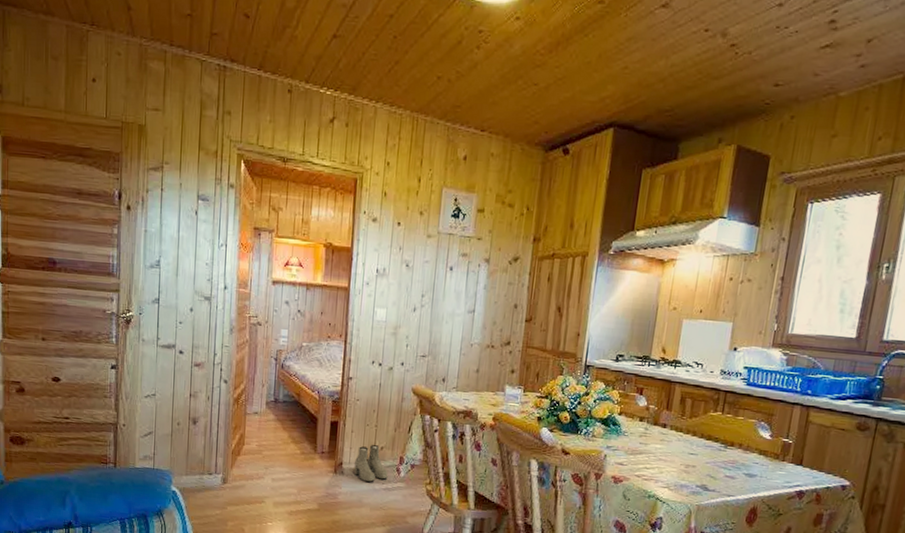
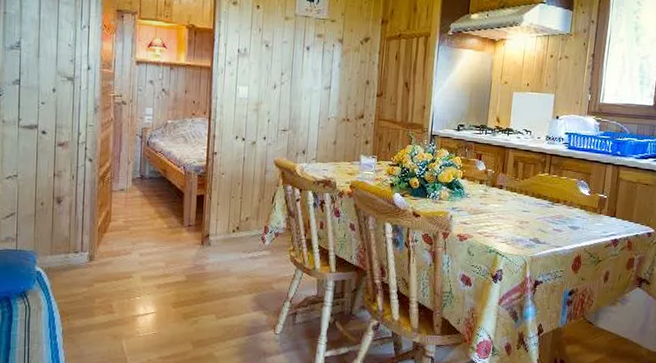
boots: present [354,444,388,482] -> none [221,215,254,252]

